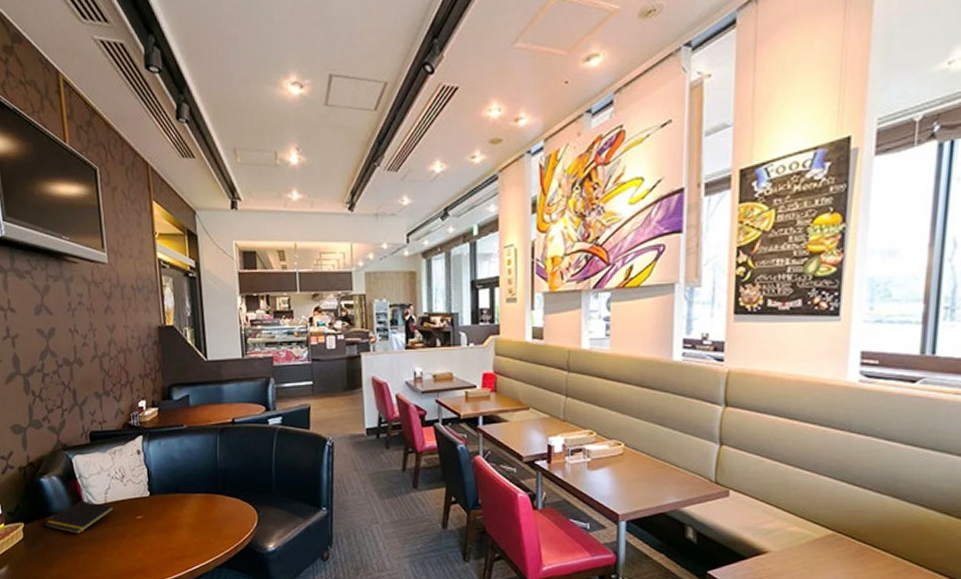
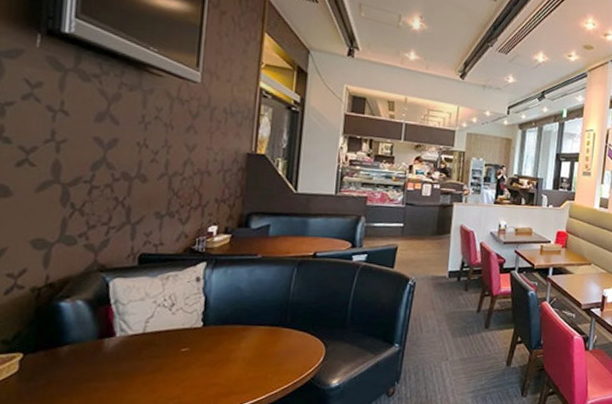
notepad: present [44,500,114,534] -> none [52,329,154,367]

